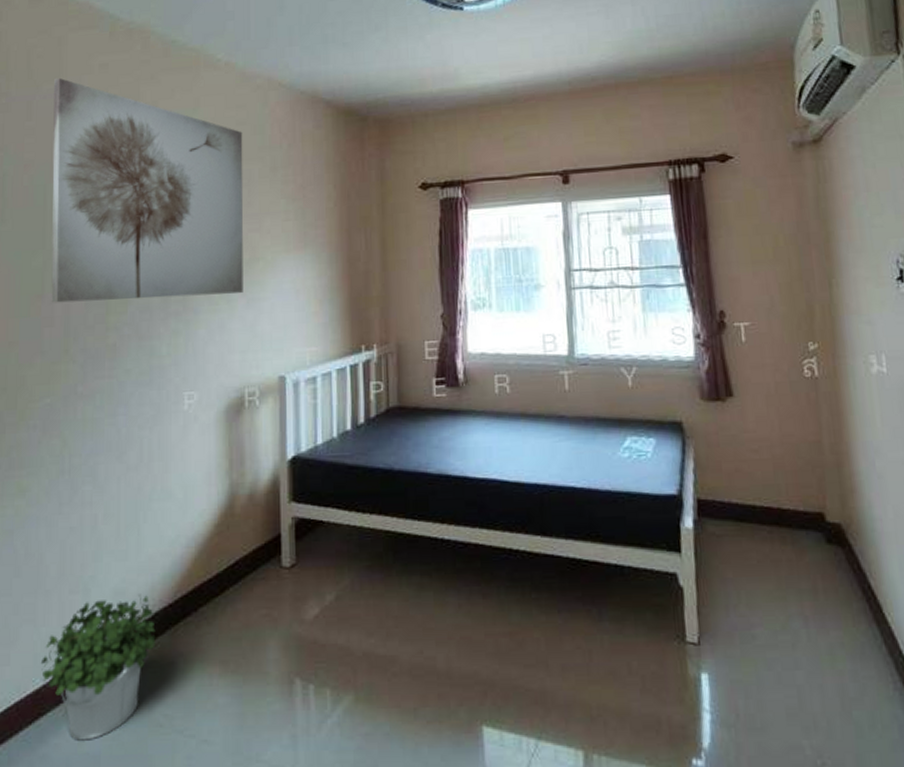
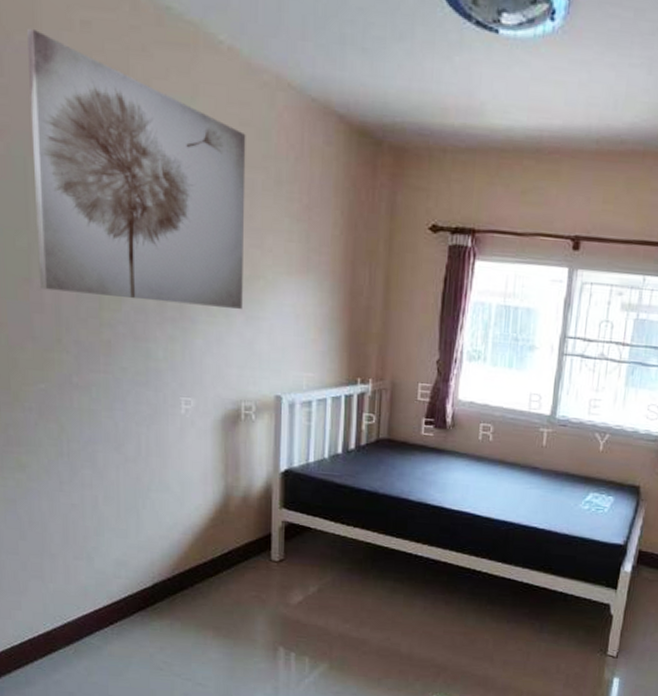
potted plant: present [40,594,156,741] -> none [50,567,156,674]

